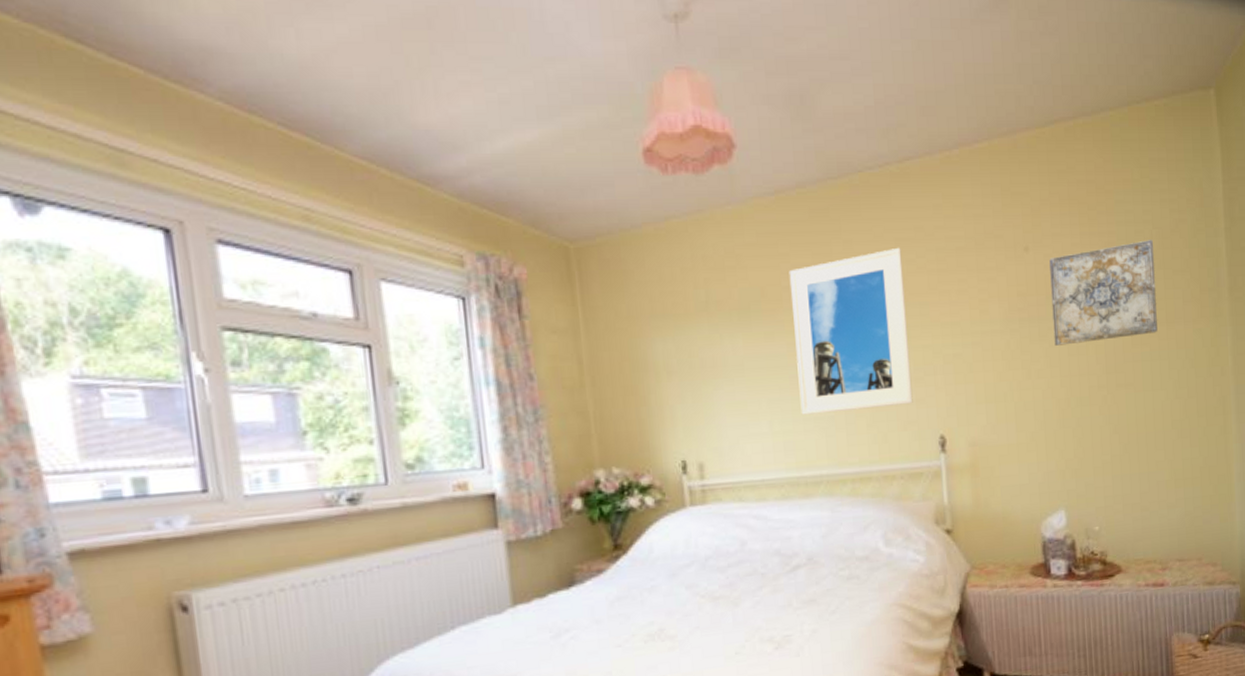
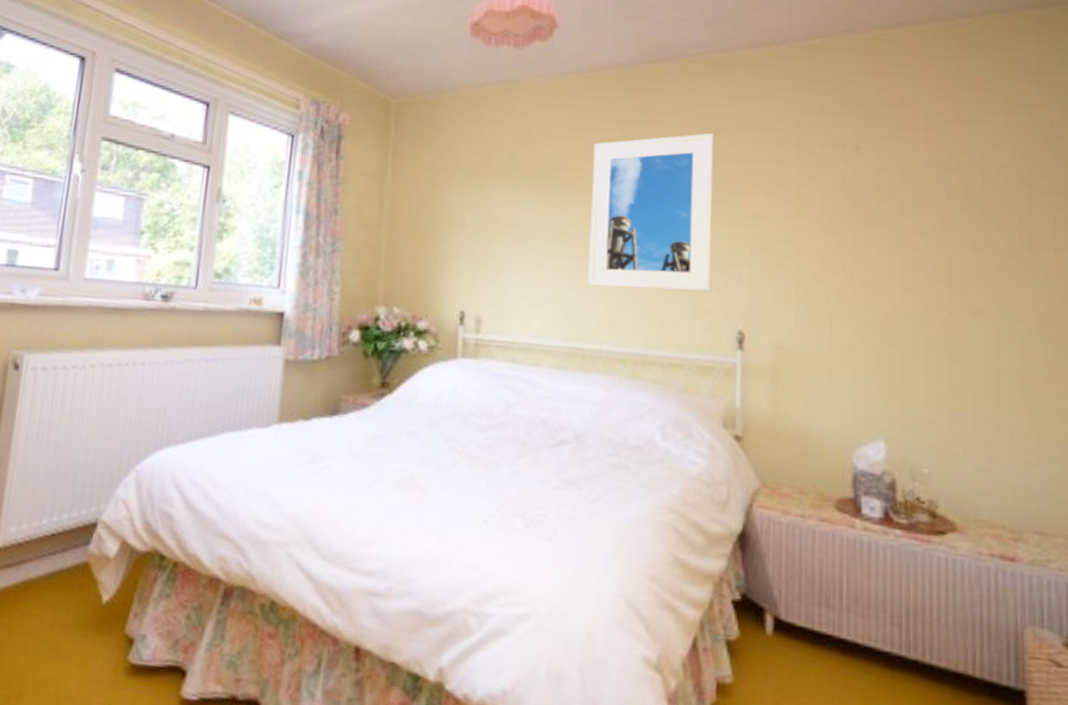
wall art: present [1049,240,1158,346] -> none [884,154,1019,257]

